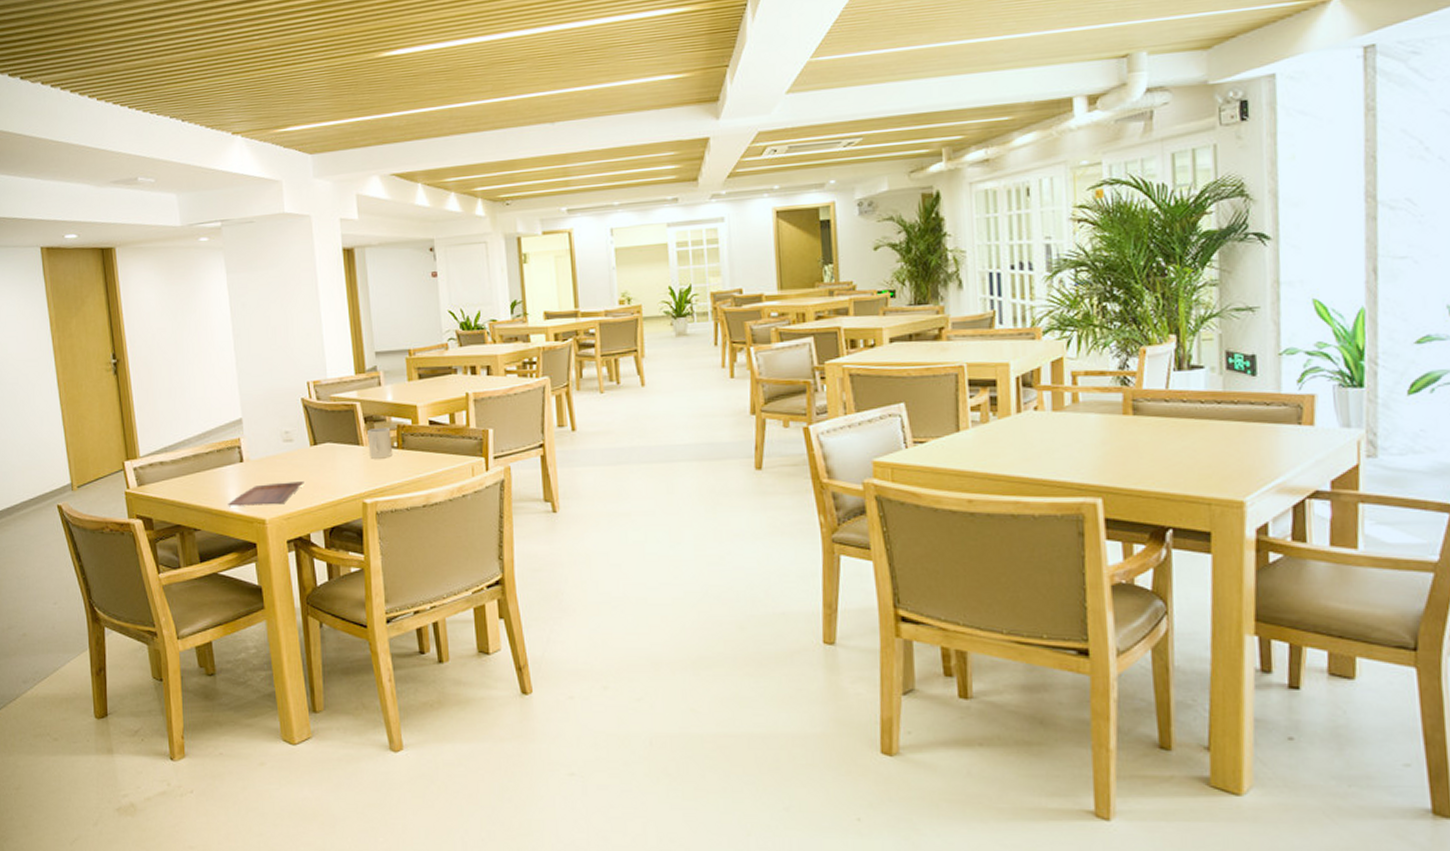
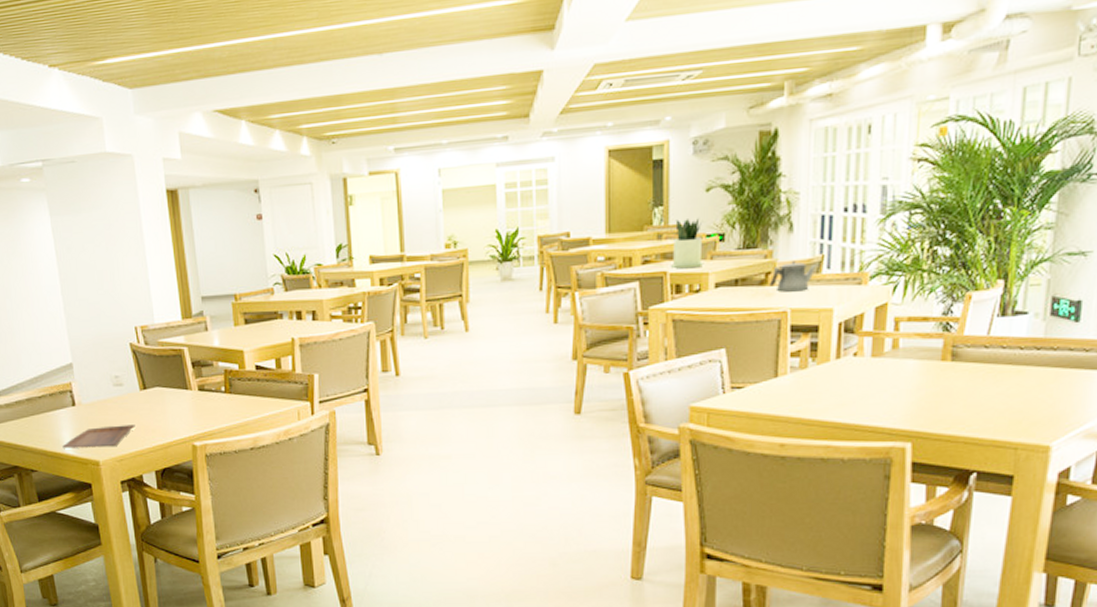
cup: present [367,427,392,459] -> none [195,372,220,403]
planter: none [843,275,877,325] -> present [670,218,704,269]
teapot: none [943,316,991,347] -> present [769,261,819,292]

